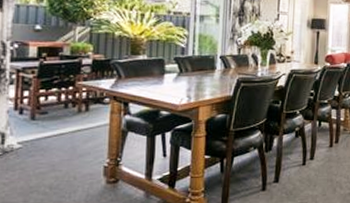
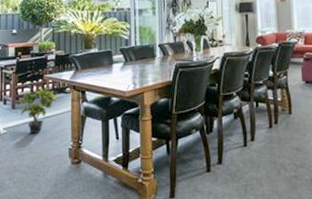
potted plant: none [40,95,92,150] -> present [18,87,57,134]

